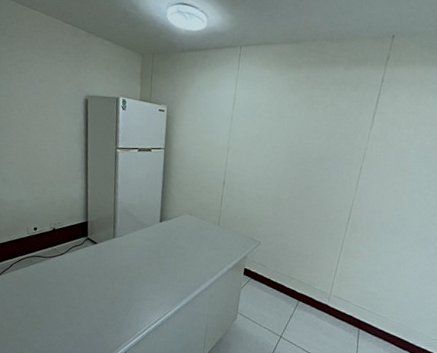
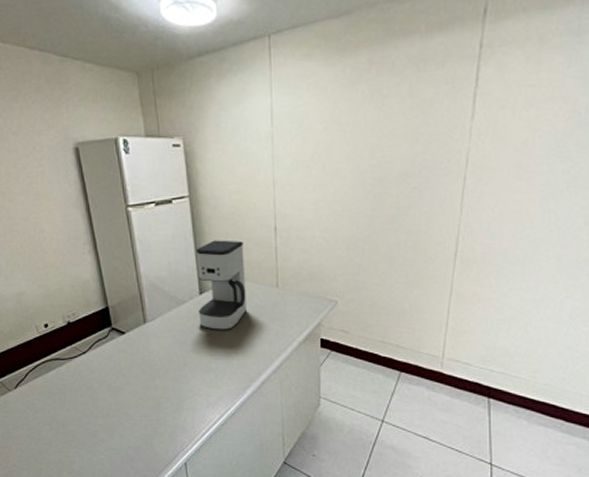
coffee maker: none [155,183,199,253] -> present [196,240,247,331]

